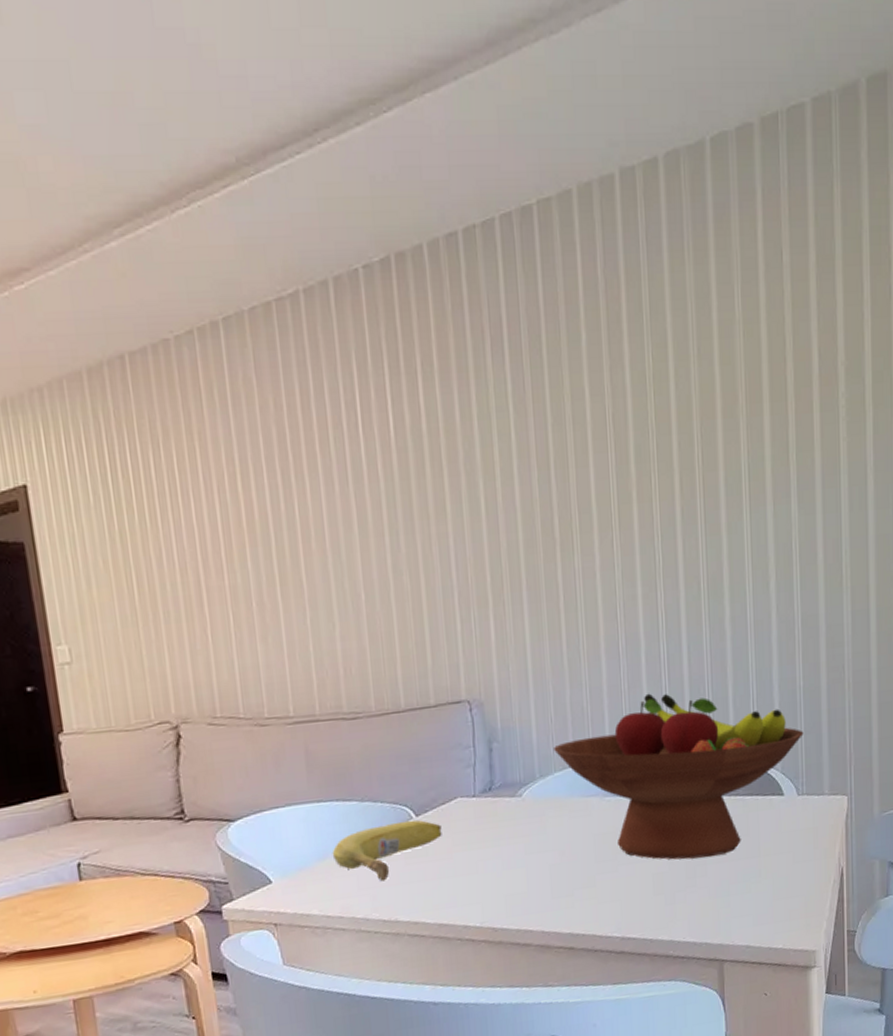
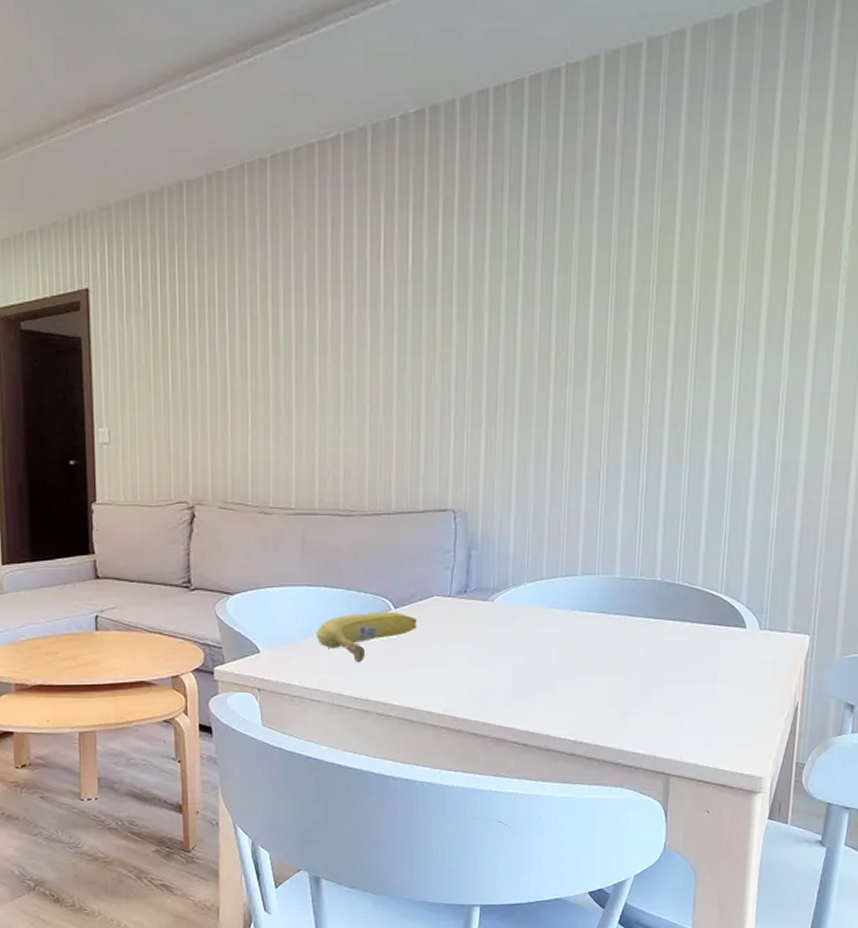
fruit bowl: present [552,693,804,860] -> none [527,520,772,678]

